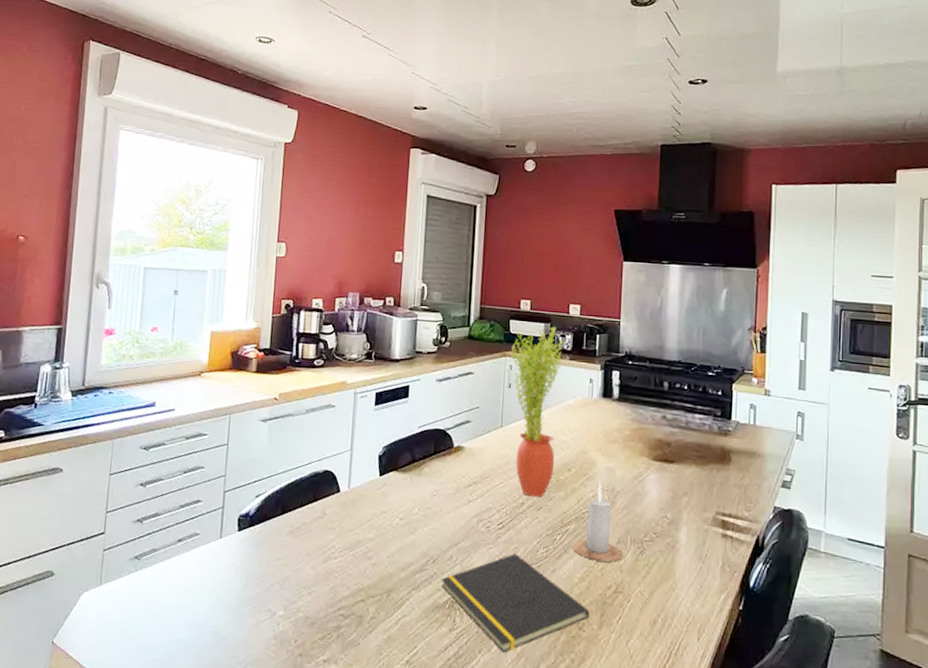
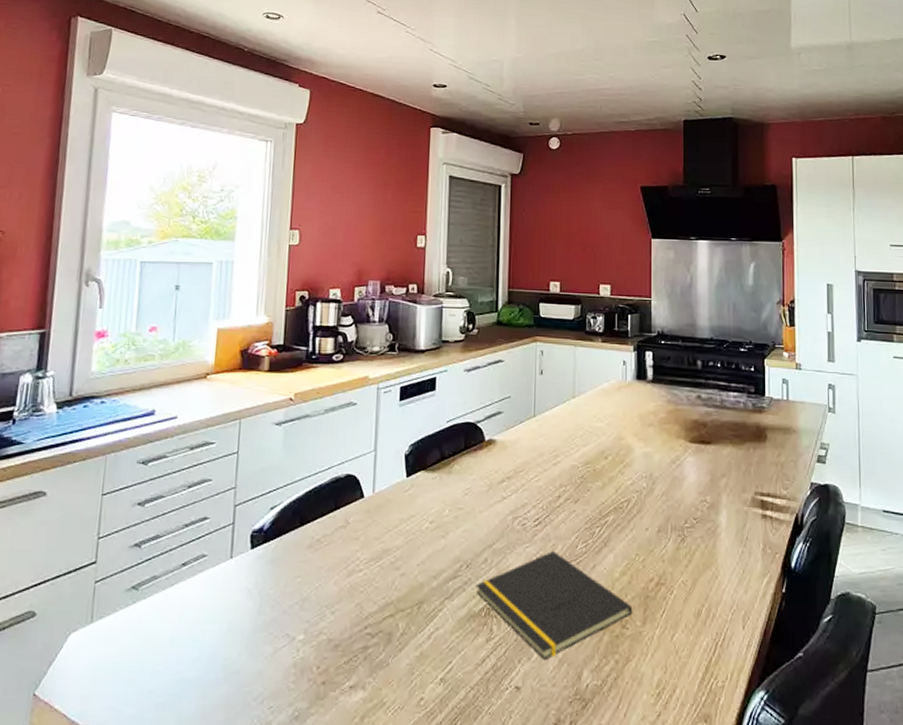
potted plant: present [509,326,565,497] -> none [540,308,597,489]
candle: present [572,481,623,562] -> none [612,468,664,553]

